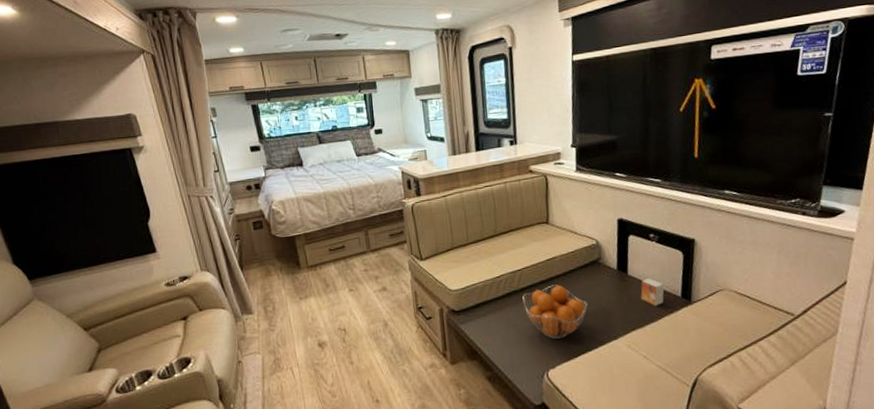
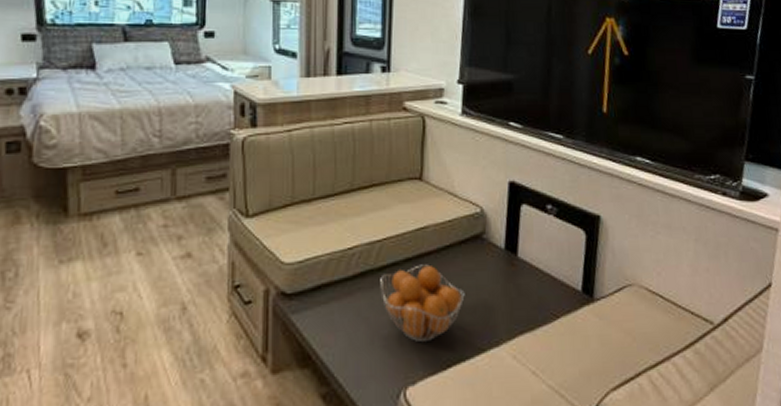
small box: present [640,277,665,306] -> none [532,262,562,302]

